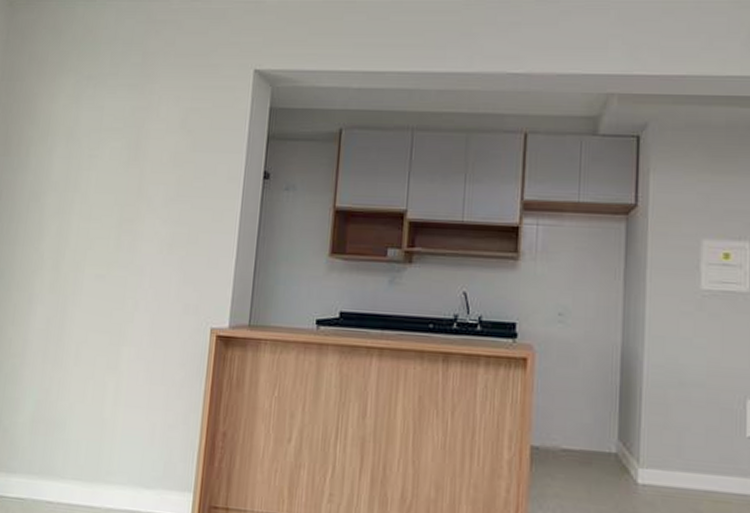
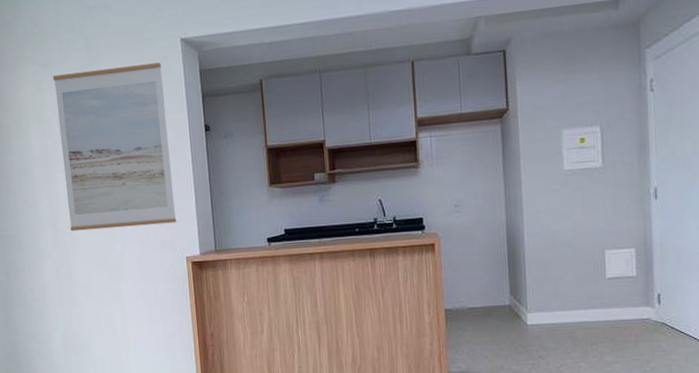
wall art: none [75,90,226,284] -> present [52,62,177,232]

